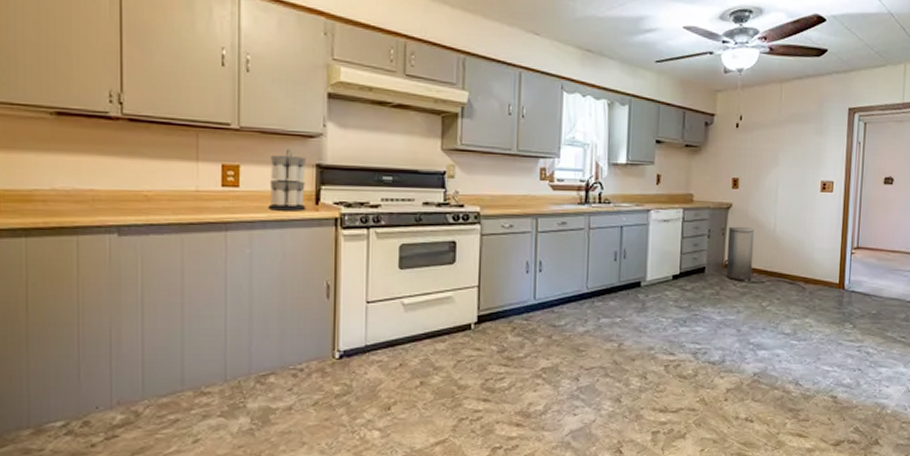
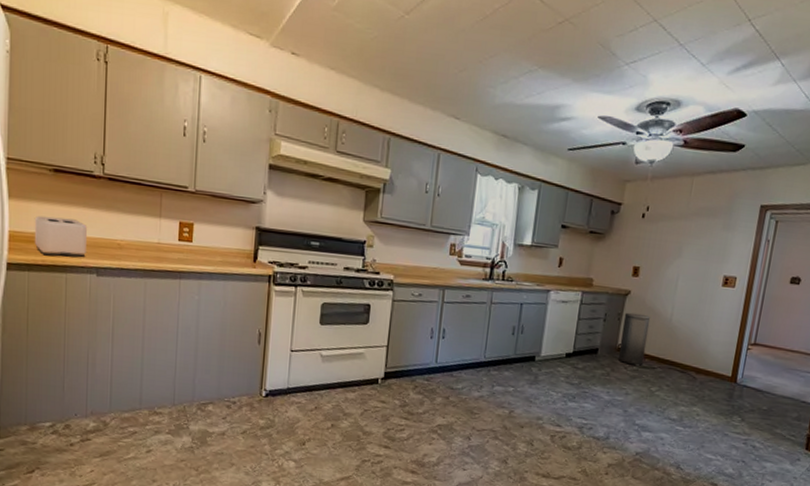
toaster: none [31,168,103,217] -> present [34,215,87,258]
spice rack: present [269,148,305,211] -> none [215,211,247,267]

